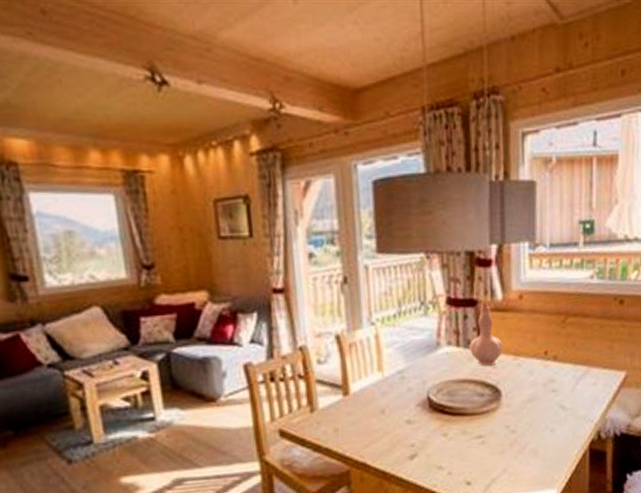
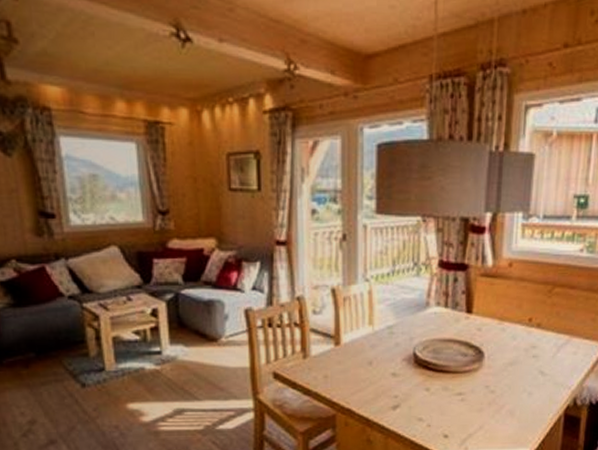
vase: present [470,301,504,366] -> none [457,266,490,328]

